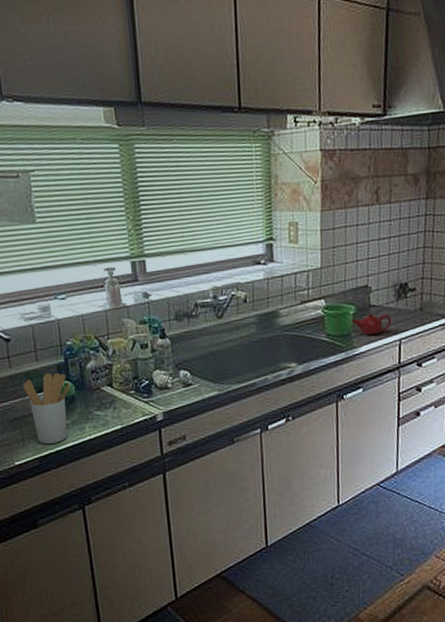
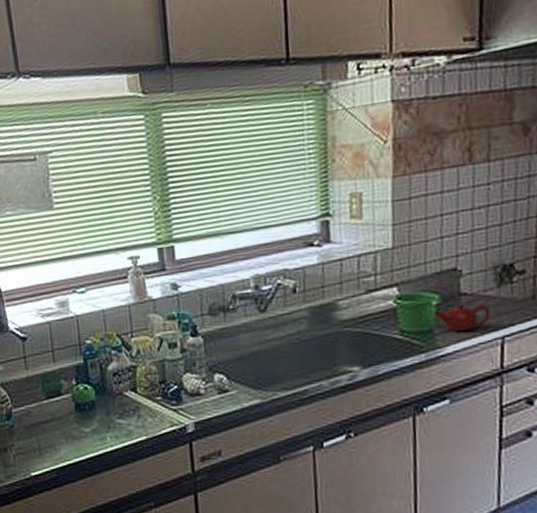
utensil holder: present [23,372,70,444] -> none [39,375,90,454]

